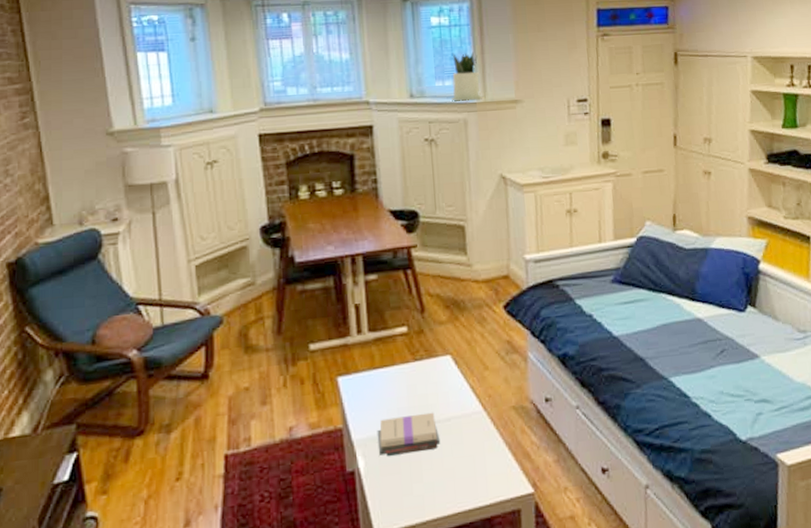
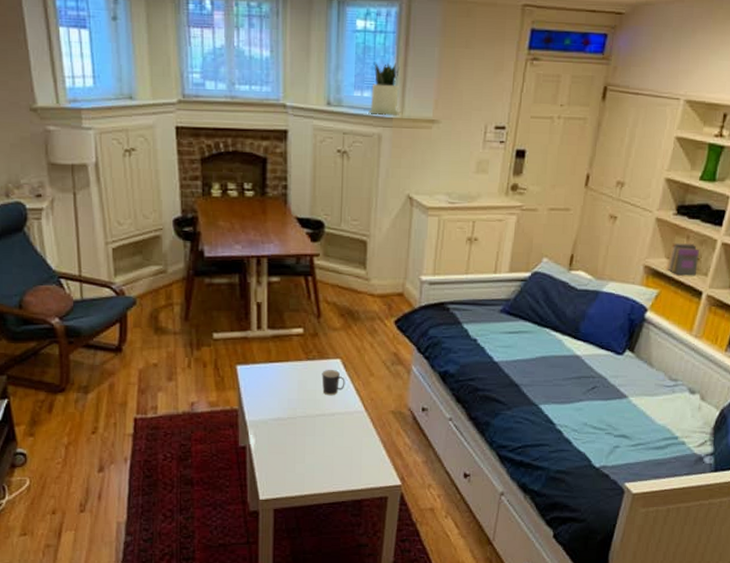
books: present [377,412,441,456] -> none [268,406,324,438]
mug: none [432,368,459,399] -> present [321,370,345,396]
books: none [769,188,800,223] -> present [667,242,699,276]

